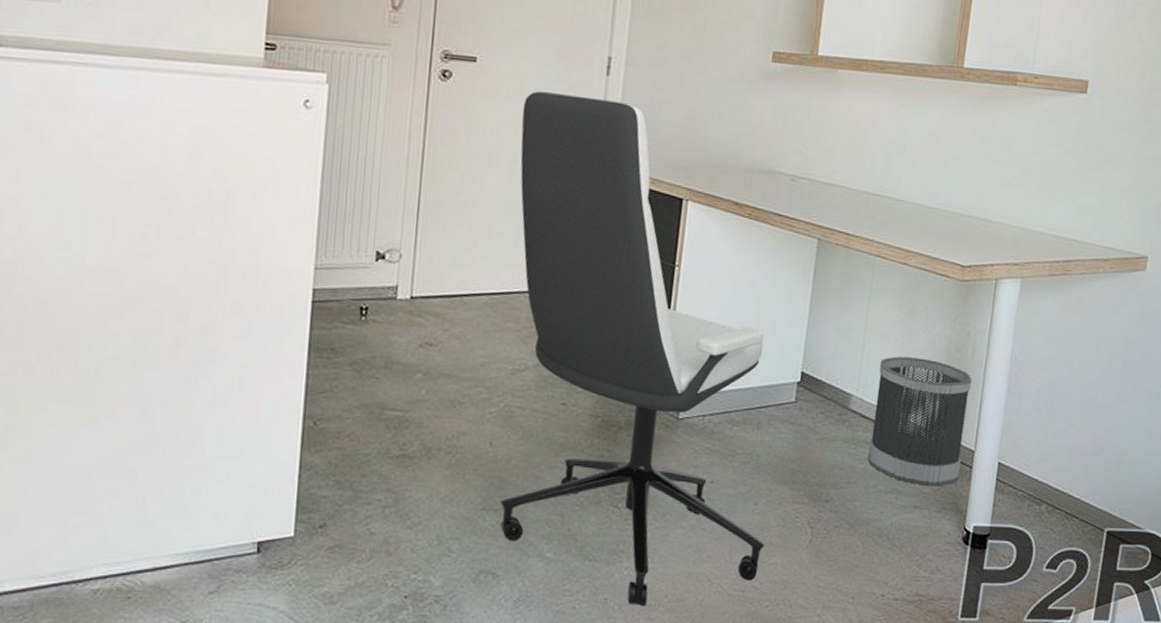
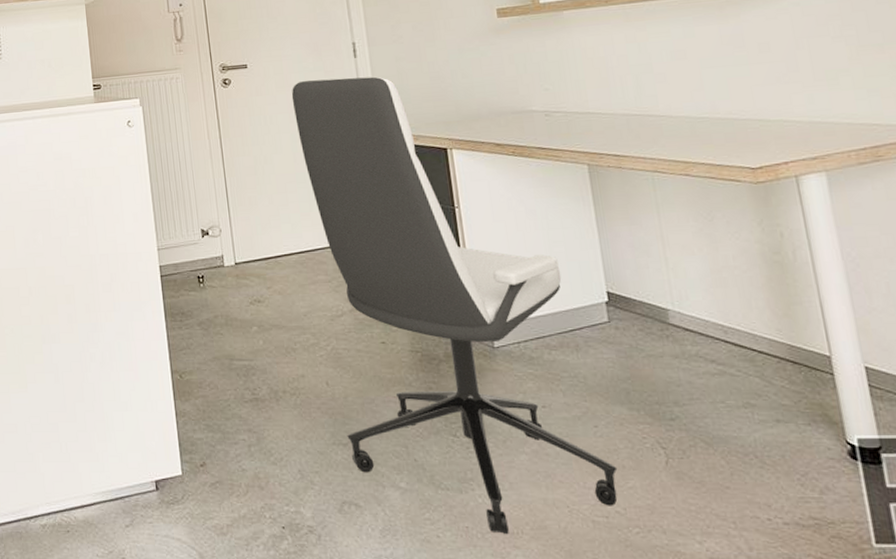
wastebasket: present [868,356,972,486] -> none [689,265,821,398]

